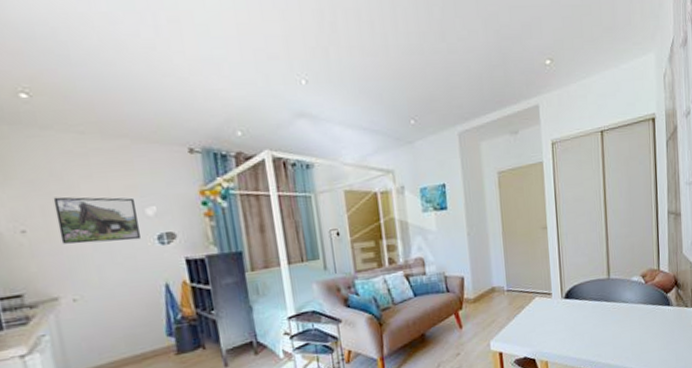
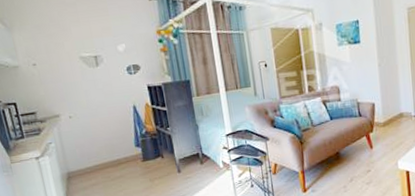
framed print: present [53,196,142,244] -> none [53,37,115,74]

